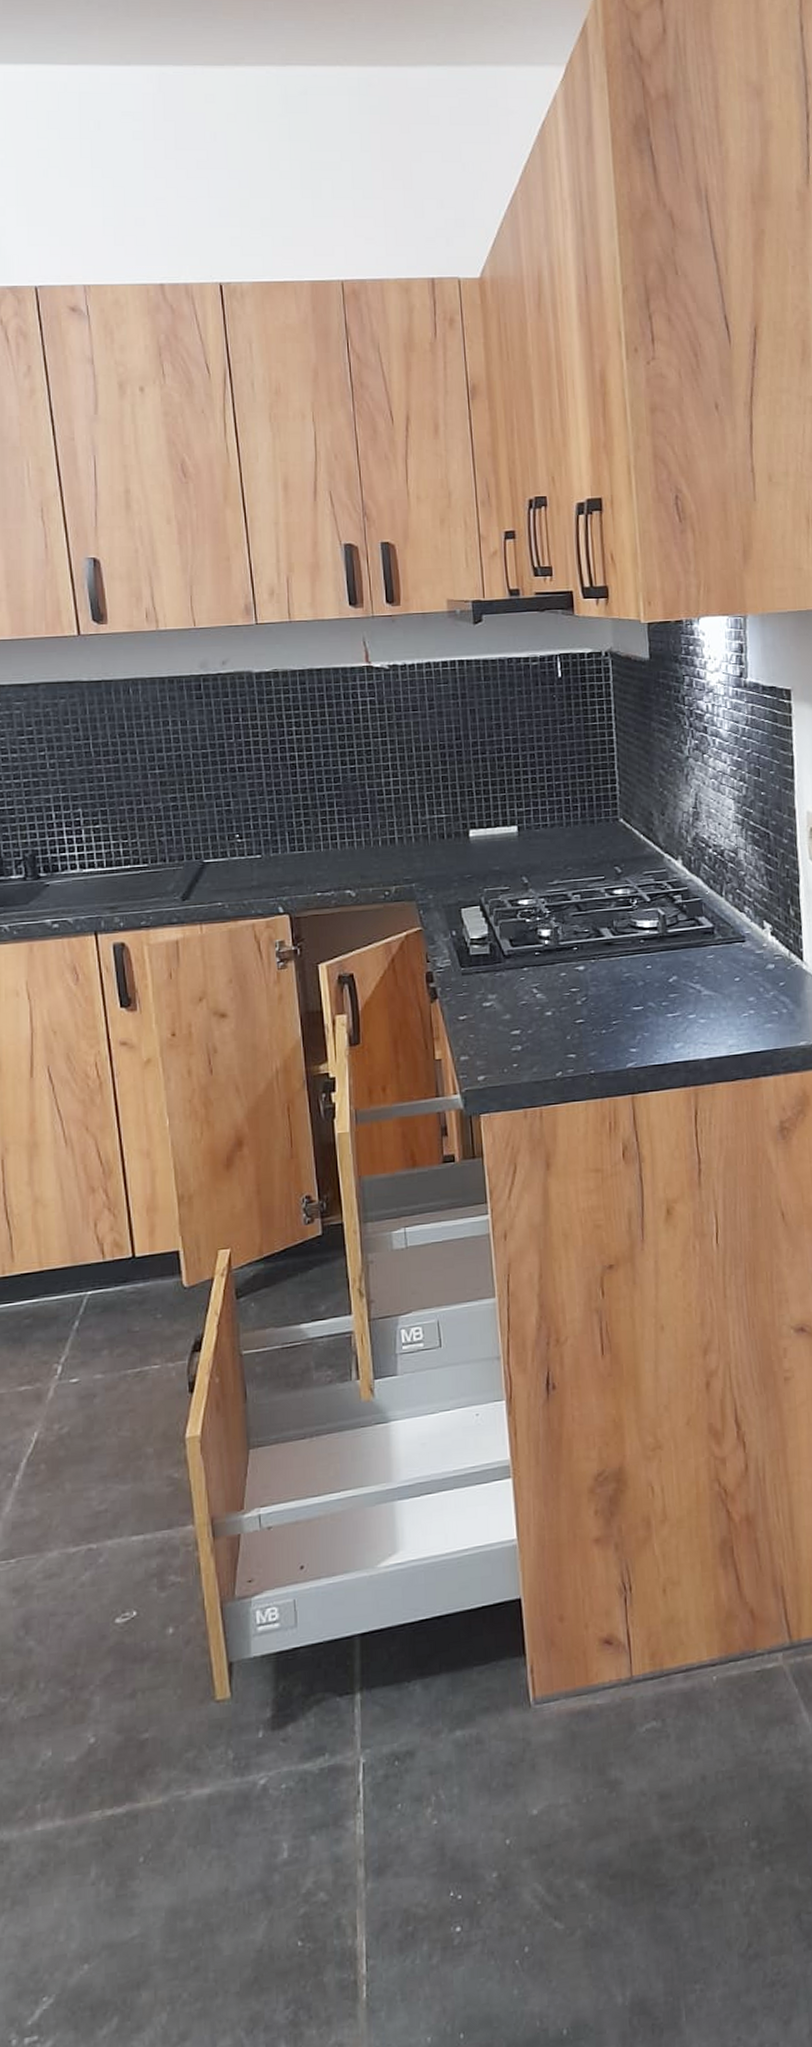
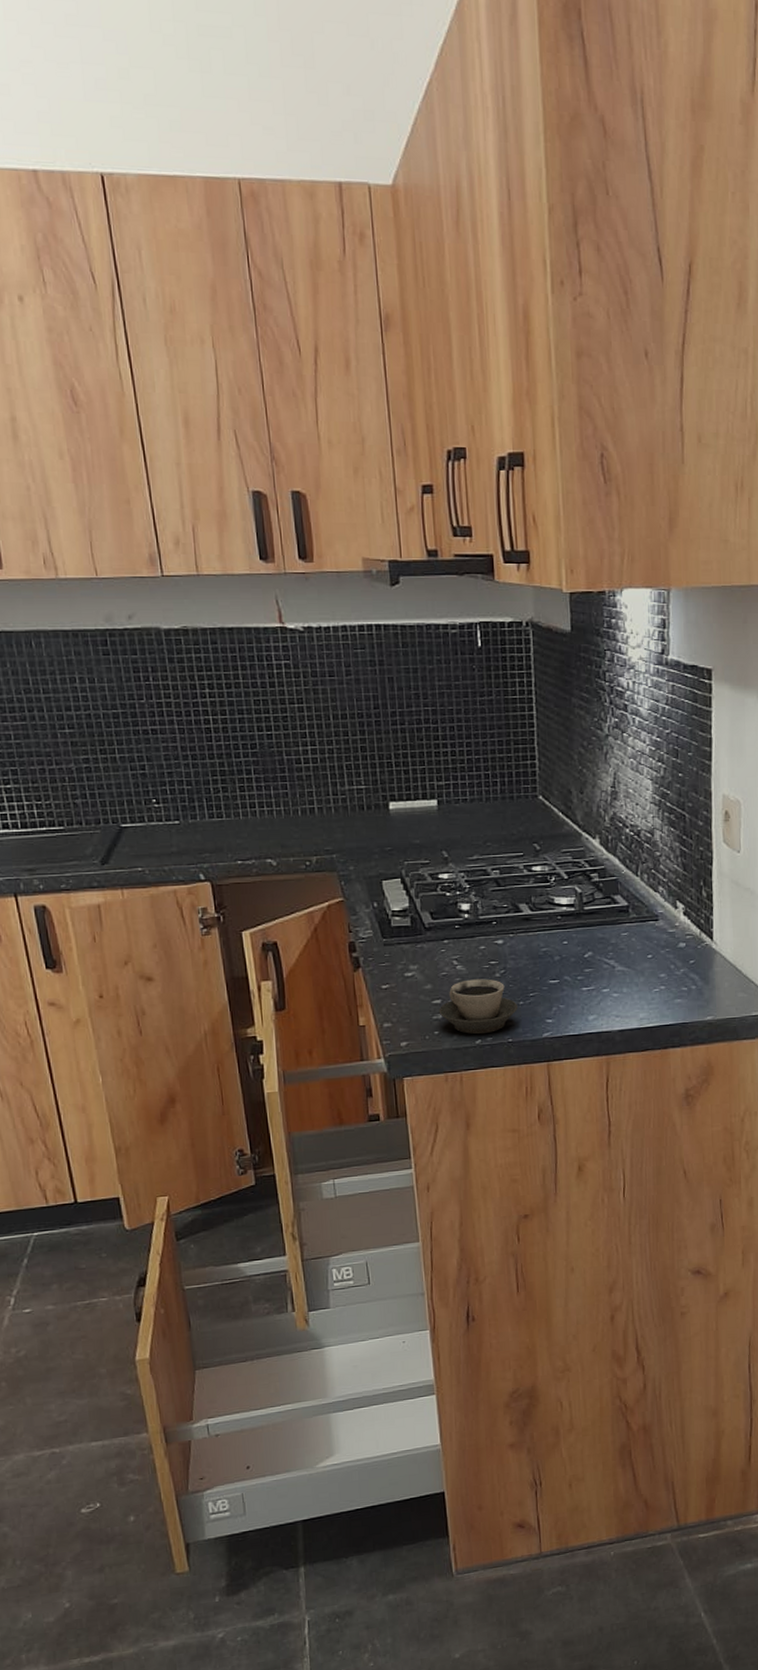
cup: none [517,1007,601,1067] -> present [438,979,518,1035]

